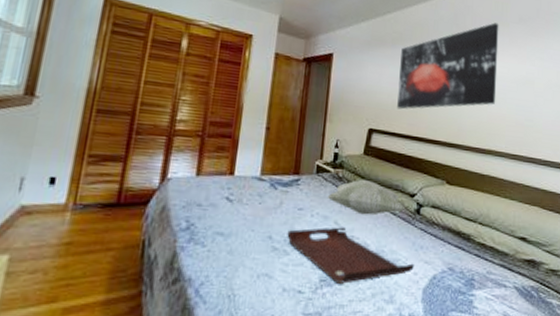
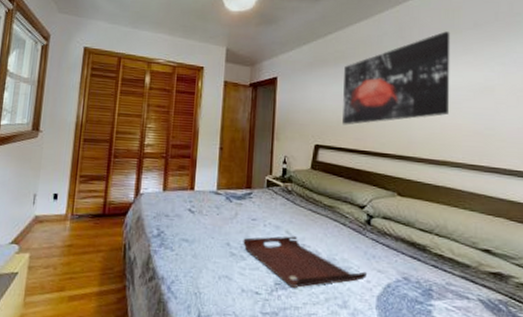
decorative pillow: present [327,179,404,215] -> none [278,192,354,225]

